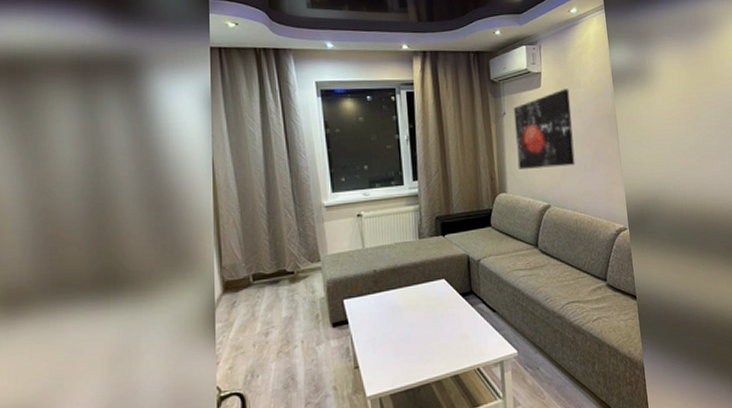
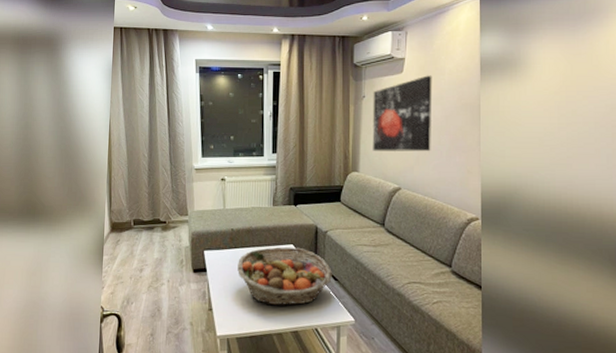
fruit basket: none [384,281,490,350] -> present [237,246,332,306]

